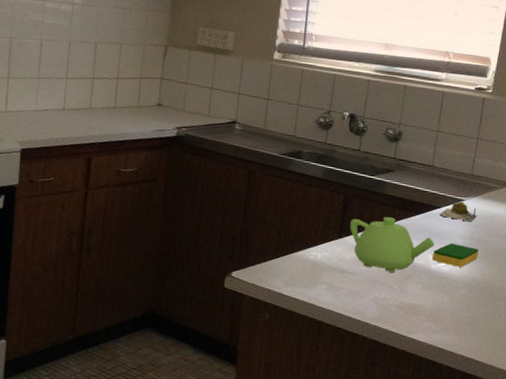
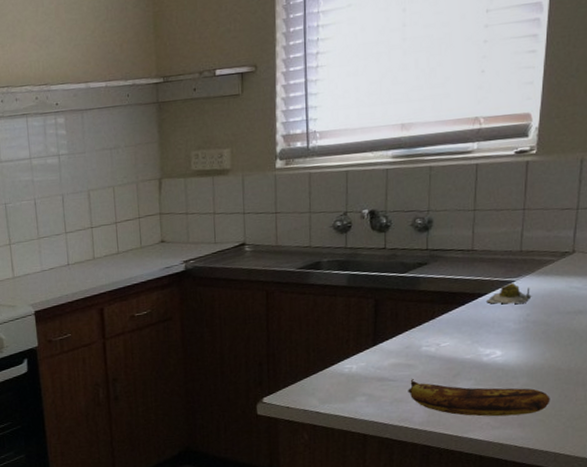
teapot: present [350,217,435,272] -> none [384,314,484,373]
banana: none [364,275,484,324] -> present [408,379,550,417]
dish sponge: present [432,243,479,267] -> none [483,330,537,355]

